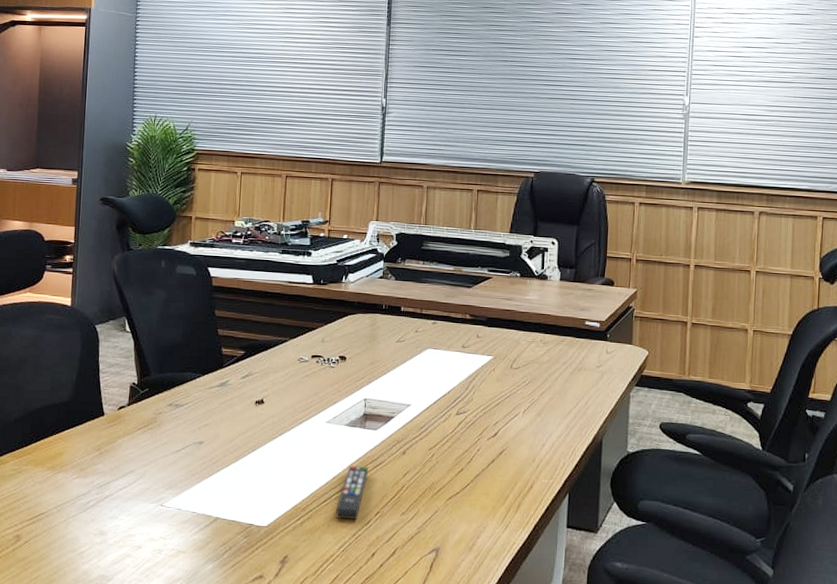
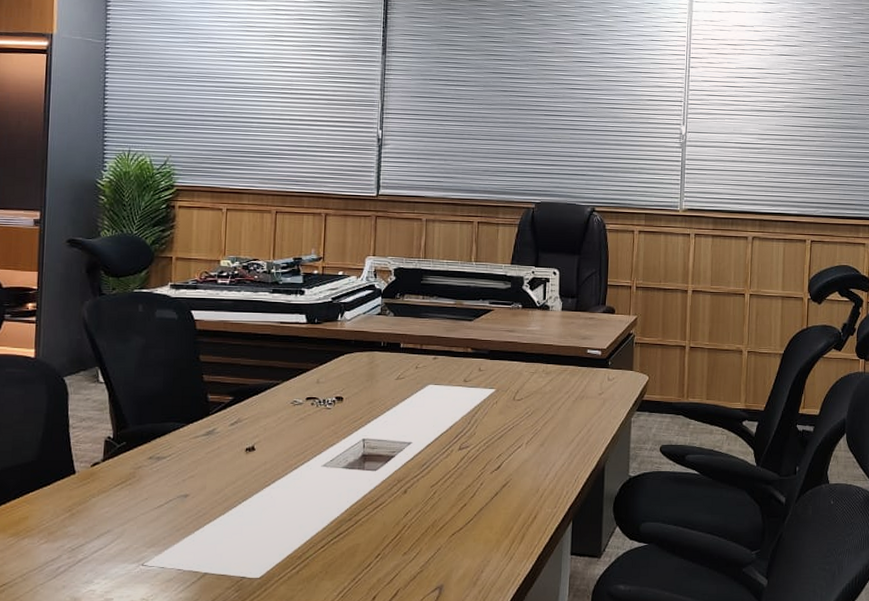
remote control: present [336,466,368,520] -> none [334,509,368,564]

